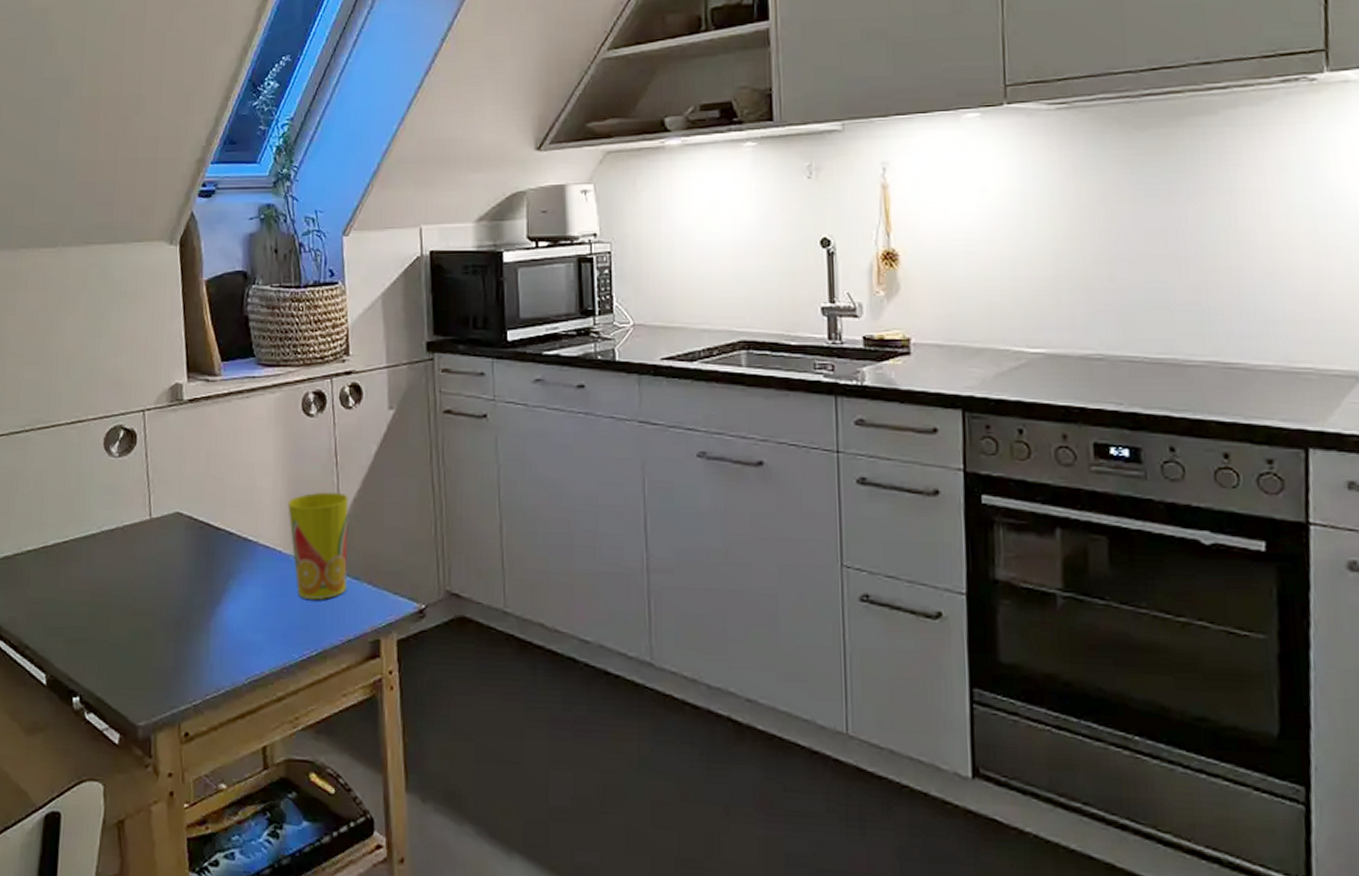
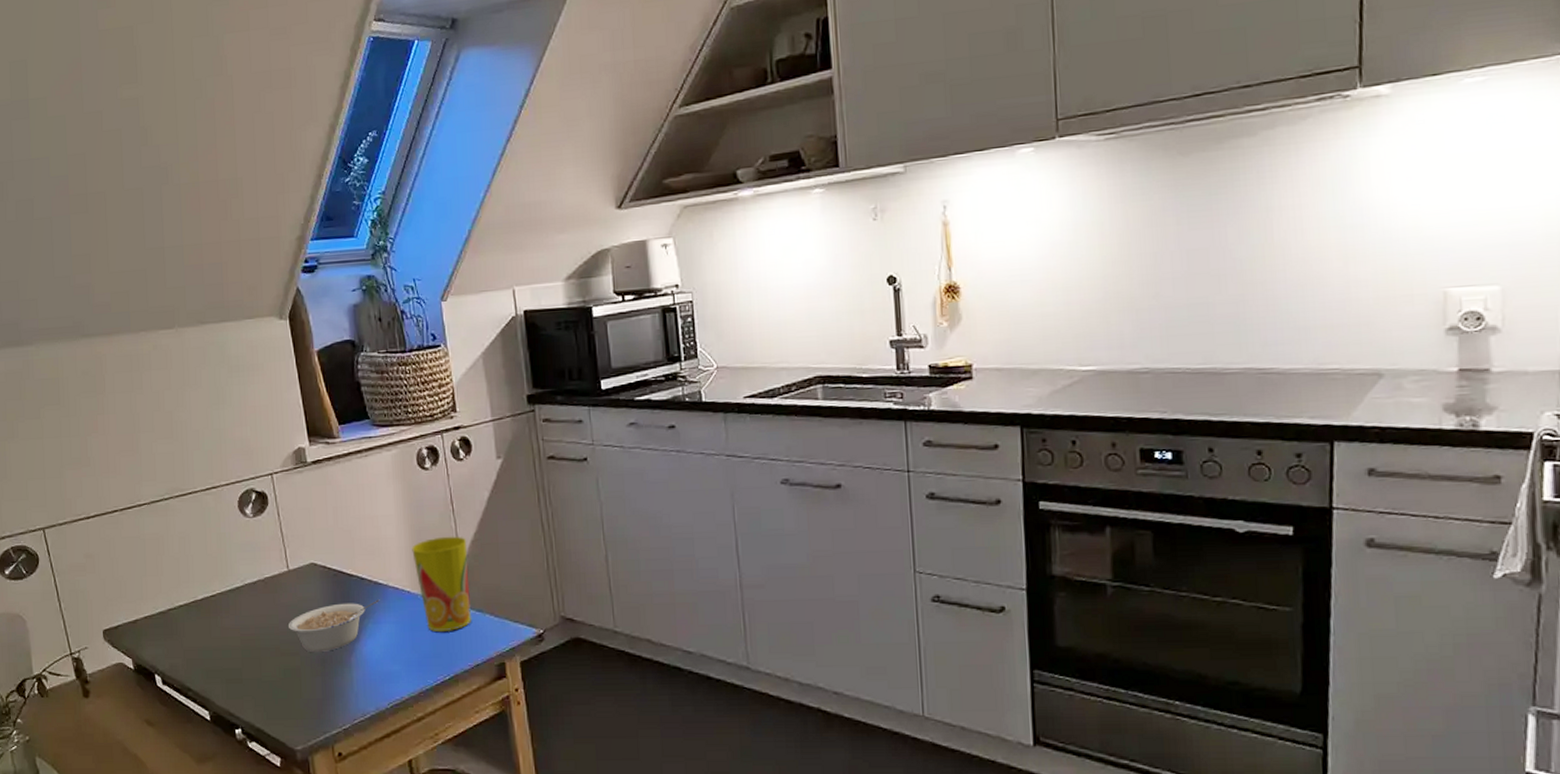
legume: none [143,558,248,614] -> present [288,599,380,652]

